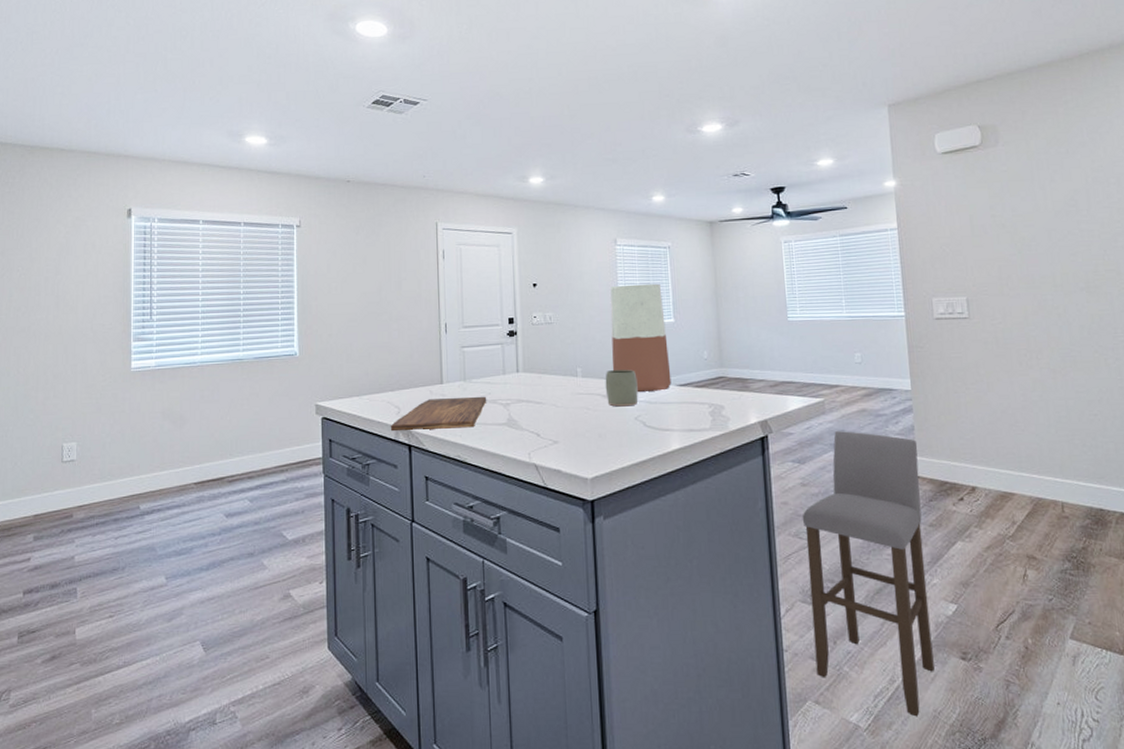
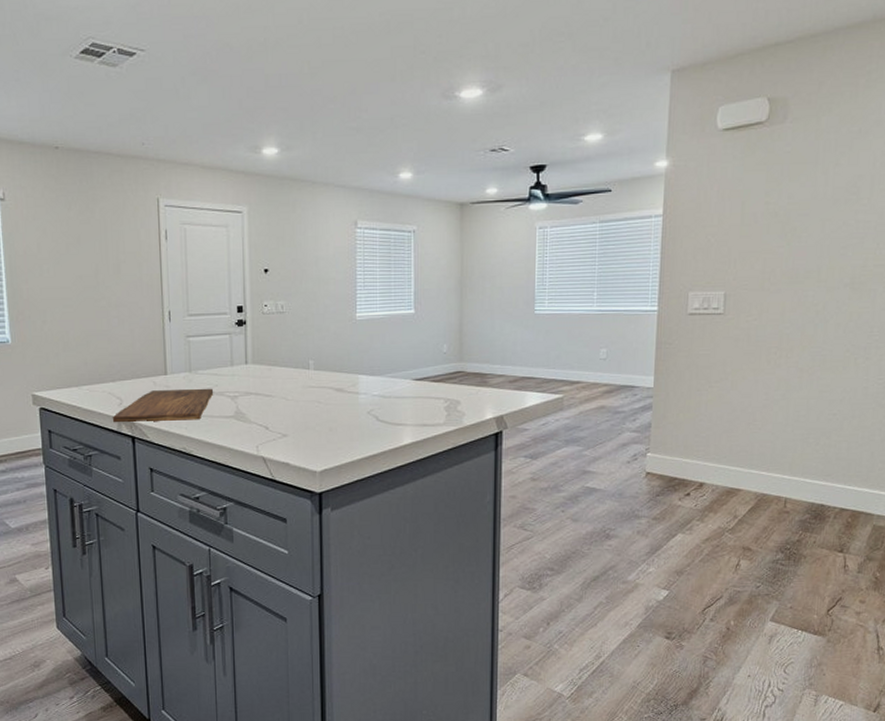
mug: present [605,370,639,407] -> none [338,363,372,401]
vase: present [610,283,672,392] -> none [346,271,407,385]
bar stool: present [802,431,934,717] -> none [528,427,652,687]

